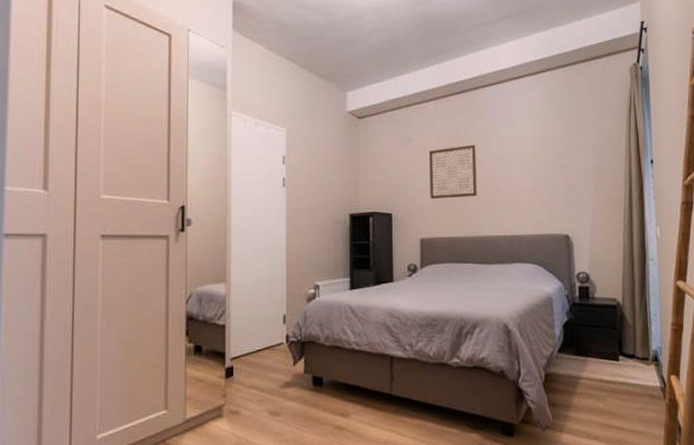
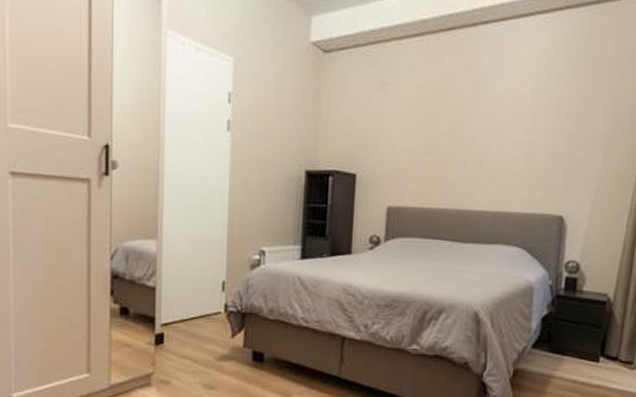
wall art: present [429,144,477,199] -> none [403,96,465,162]

